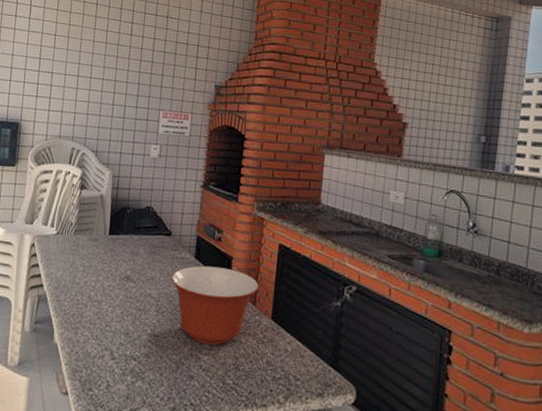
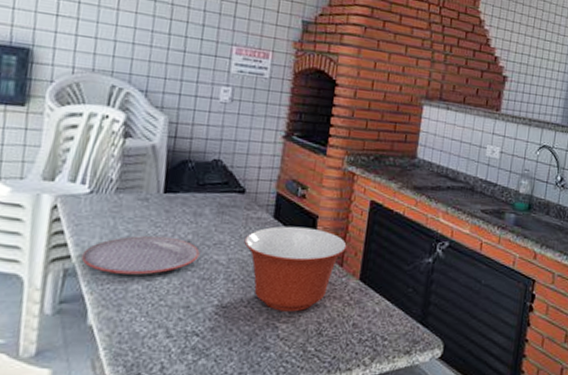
plate: none [50,270,136,304] -> present [81,236,200,275]

